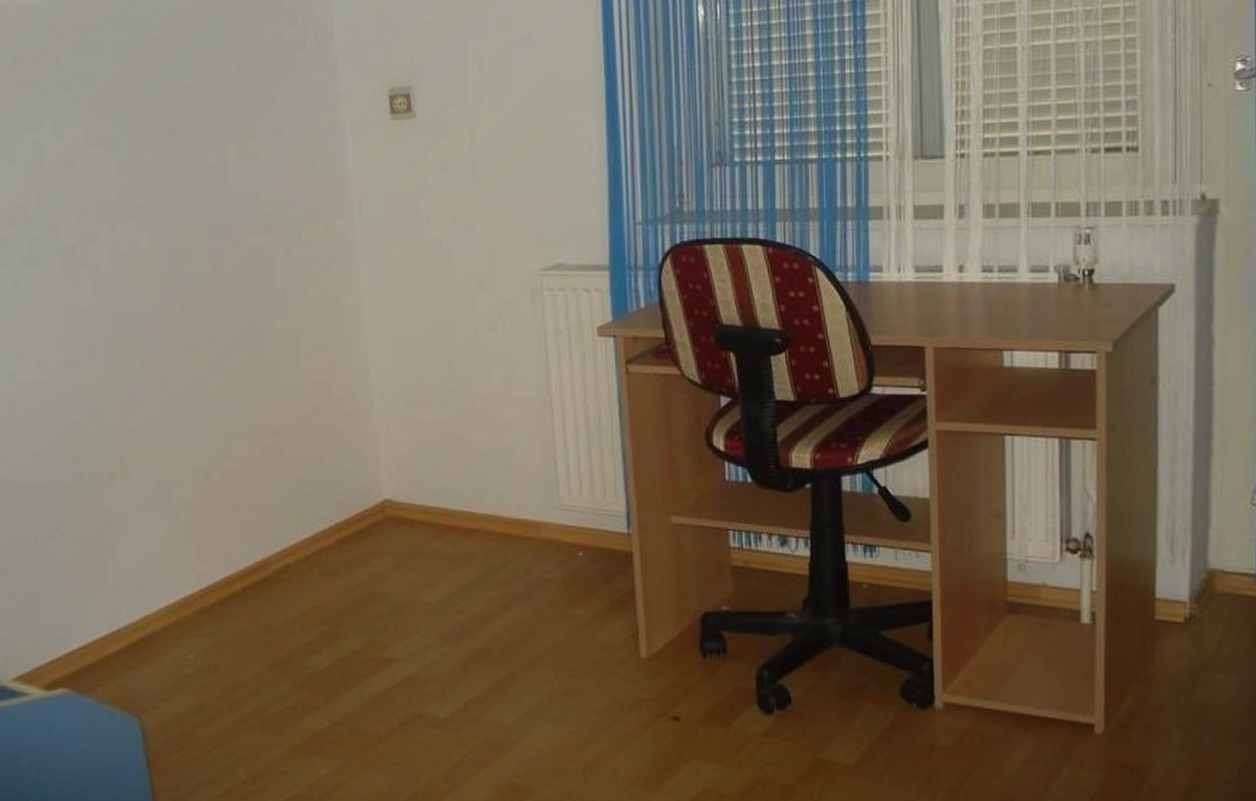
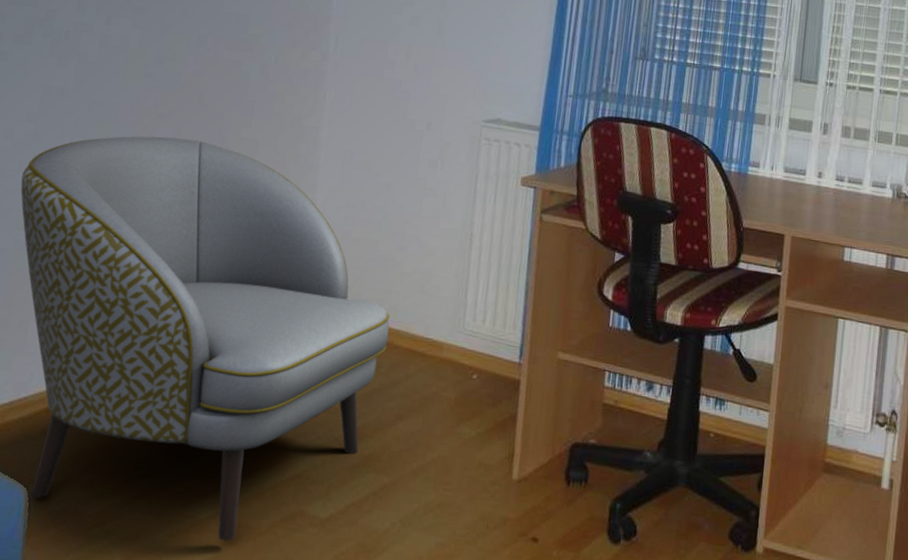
armchair: none [63,341,479,751] -> present [20,136,390,541]

